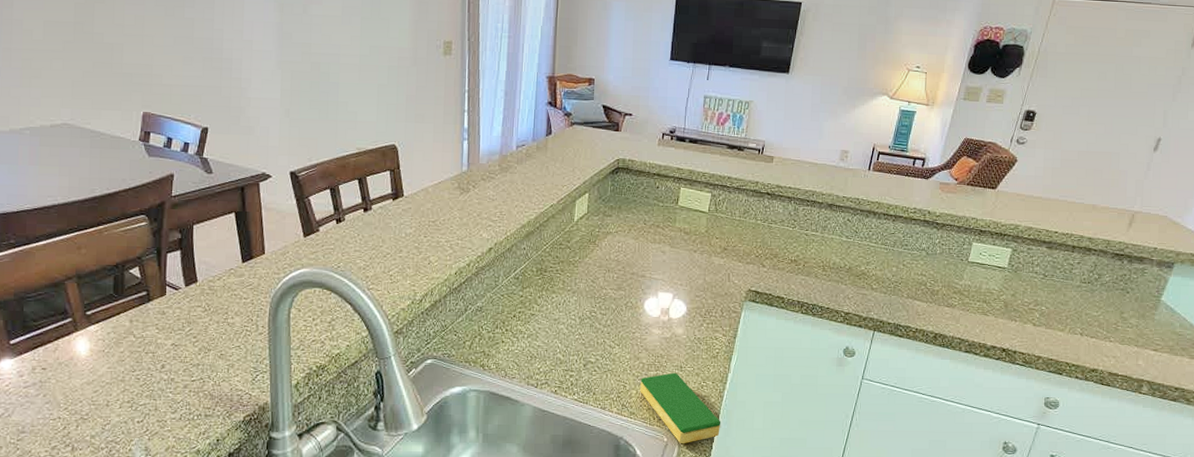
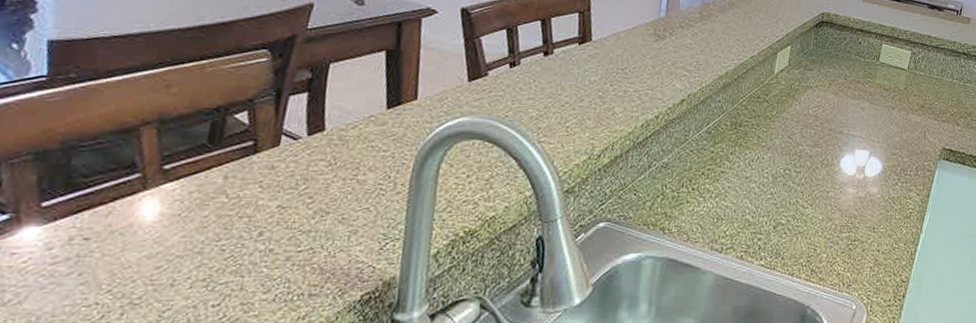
dish sponge: present [640,372,721,444] -> none [831,234,912,312]

